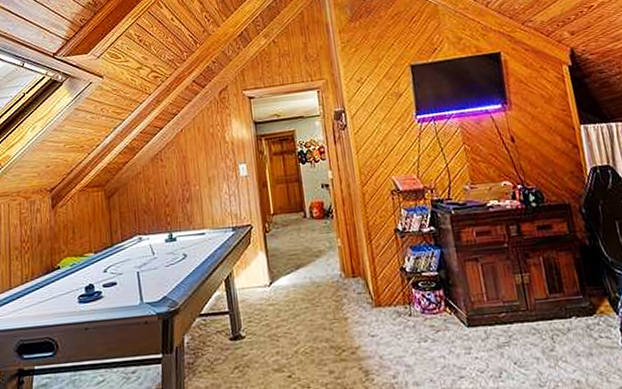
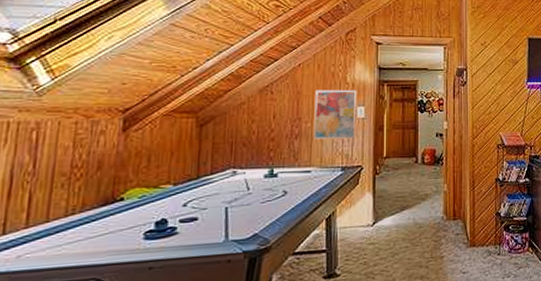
wall art: none [199,148,242,202] -> present [314,89,357,139]

